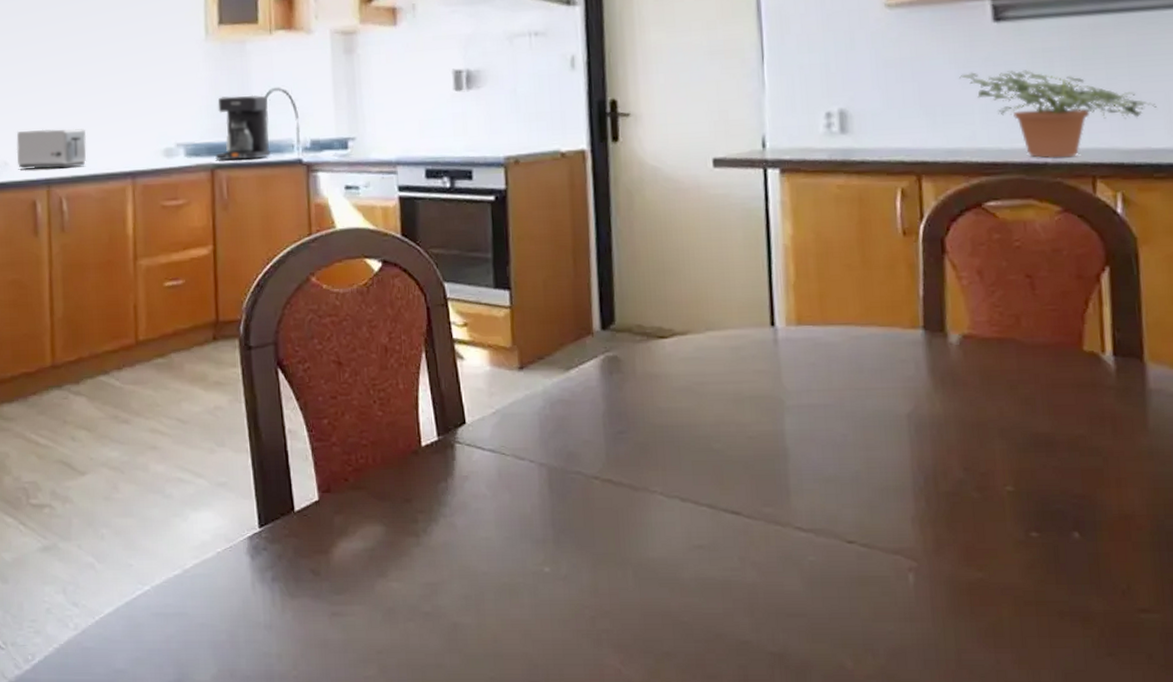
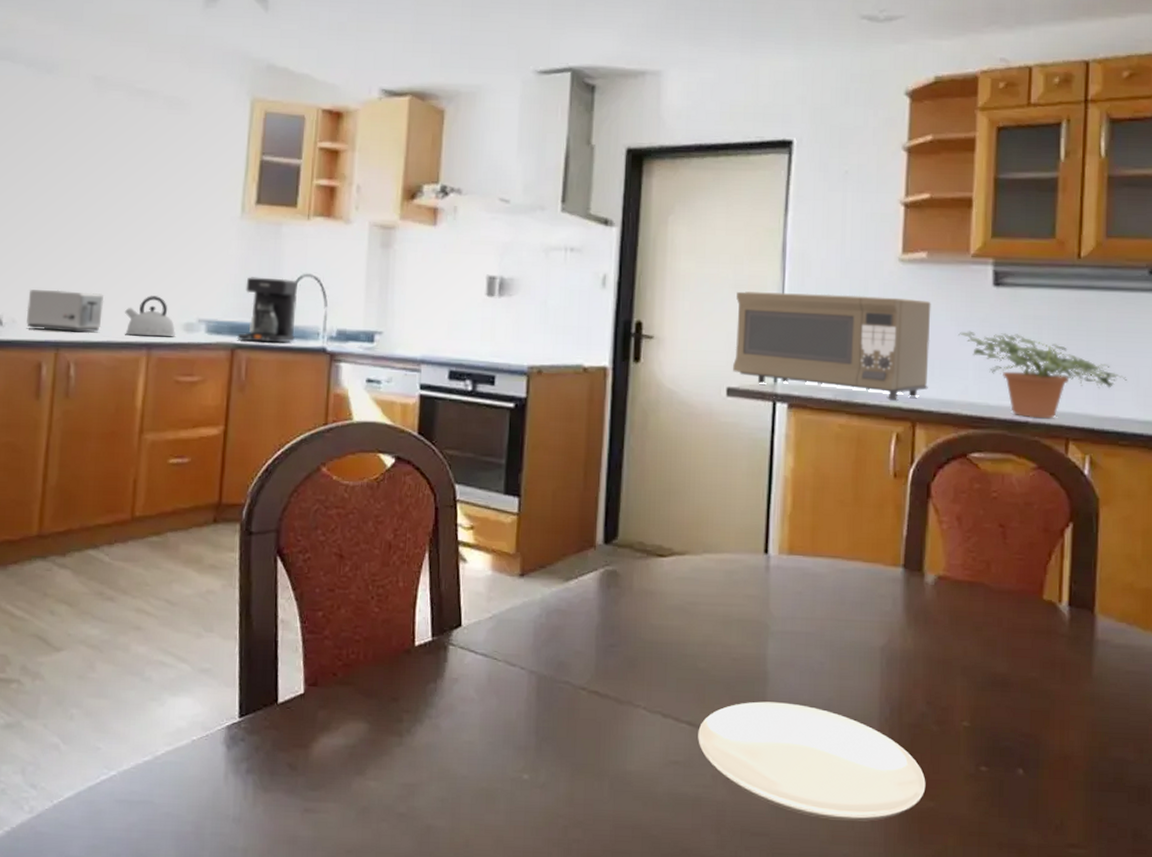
kettle: none [107,125,156,166] -> present [125,296,175,337]
microwave: none [713,45,931,155] -> present [733,291,931,401]
plate: none [720,478,972,597] -> present [698,701,926,821]

